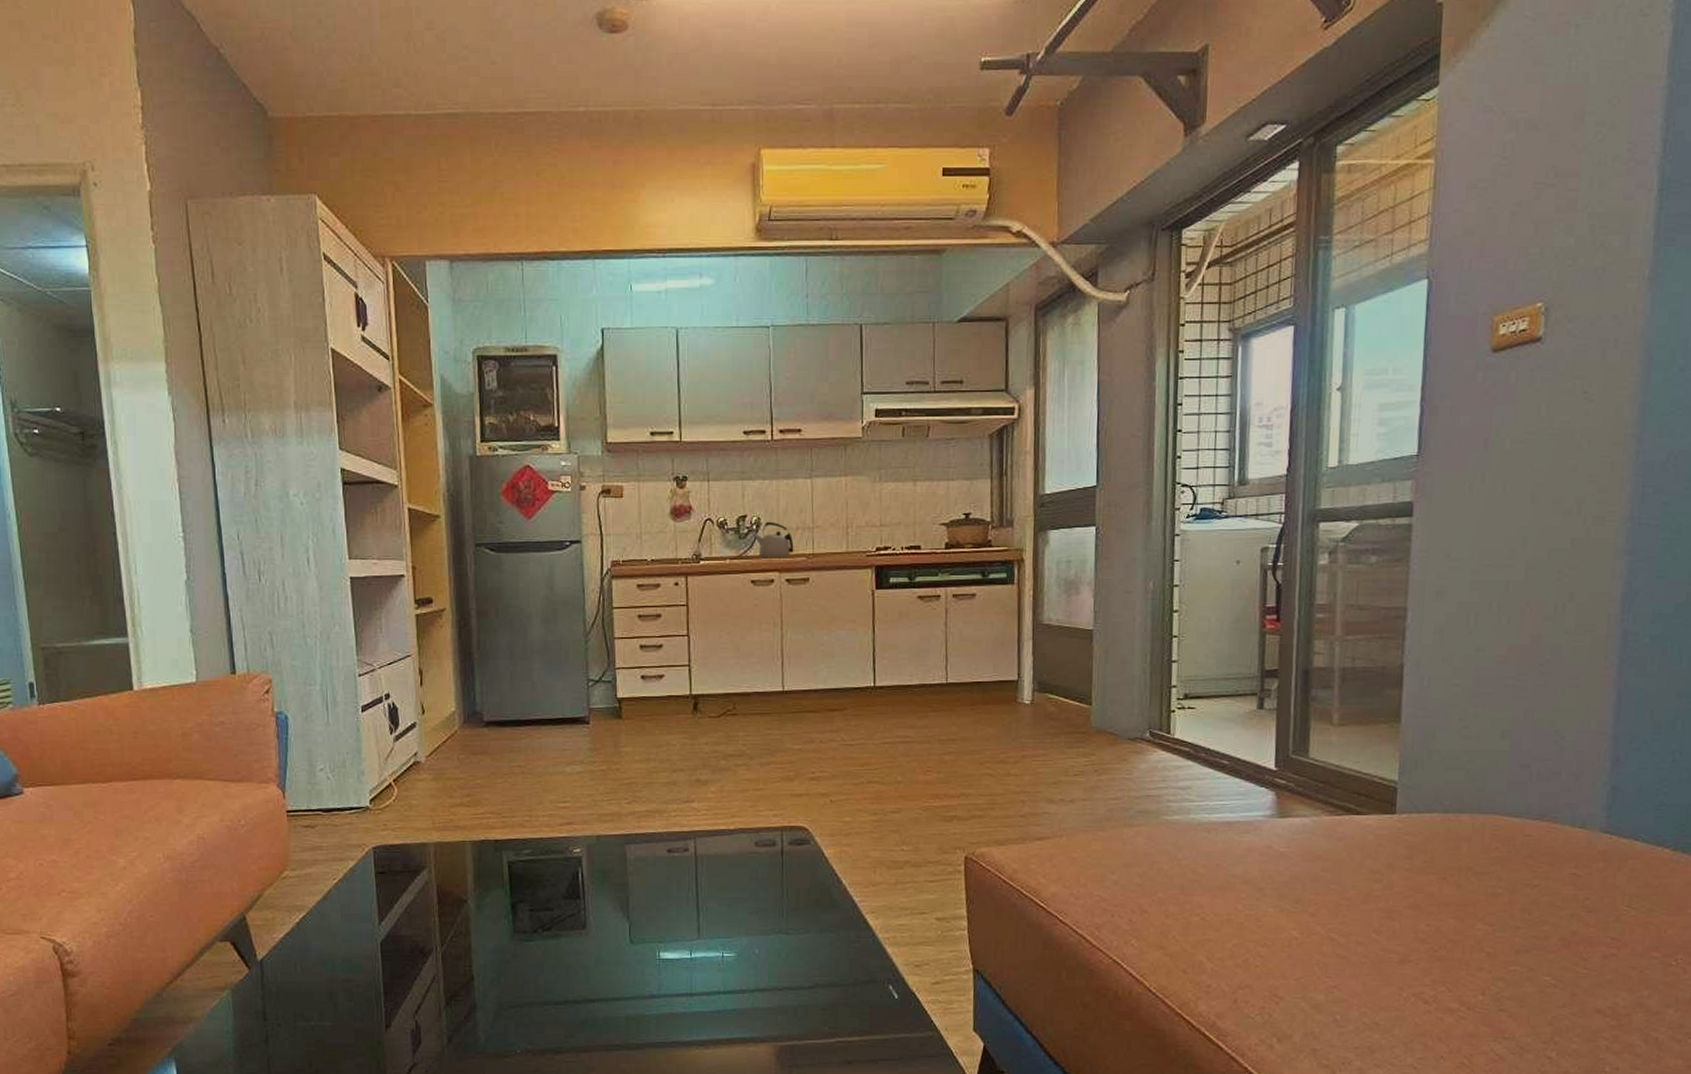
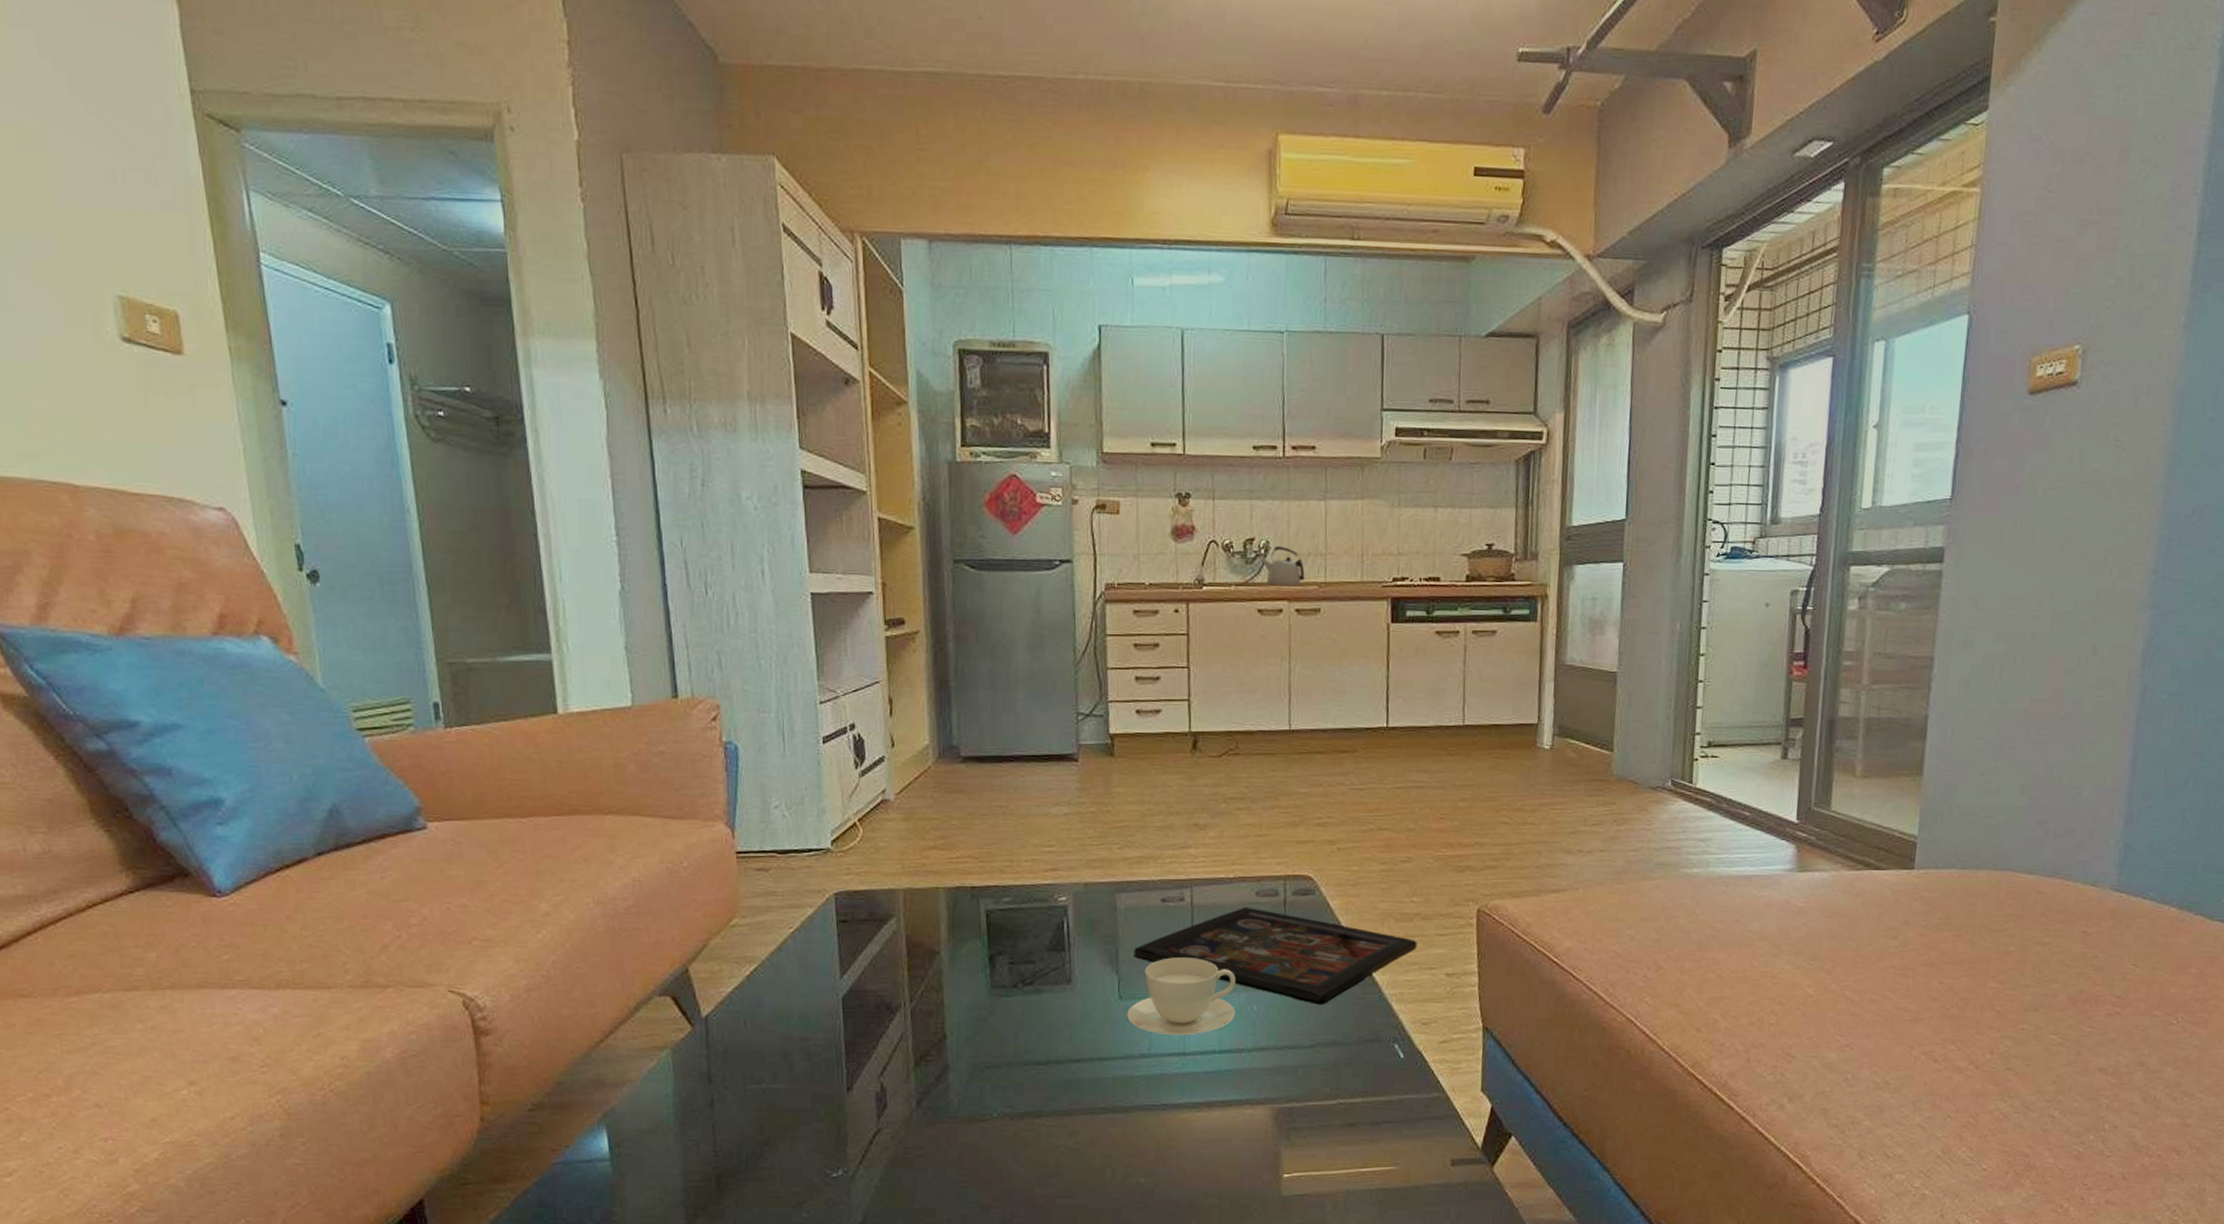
teacup: none [638,904,739,977] -> present [1127,957,1236,1036]
decorative tray: none [643,856,908,948] -> present [1134,906,1417,1005]

